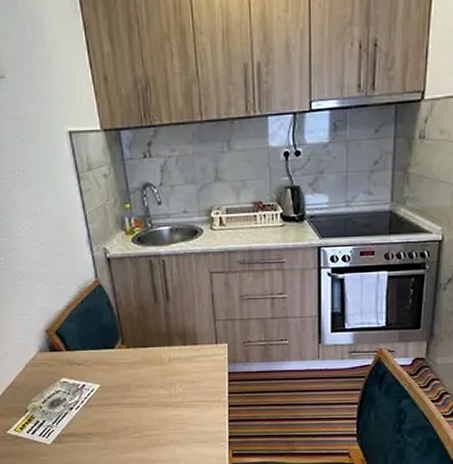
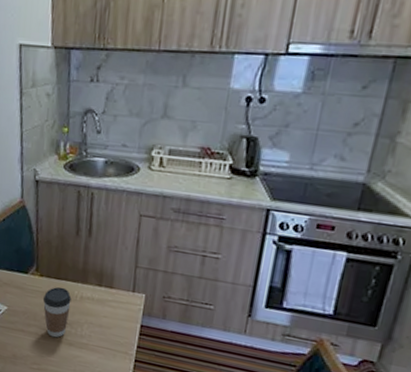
coffee cup: none [133,354,161,403] -> present [42,286,72,338]

